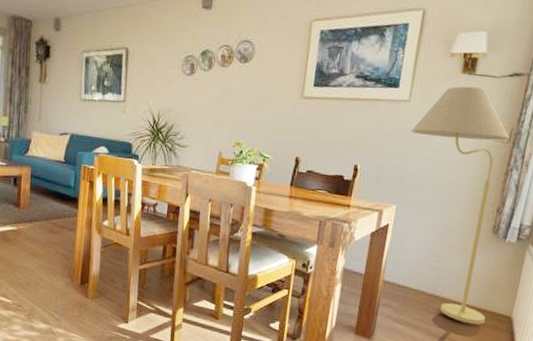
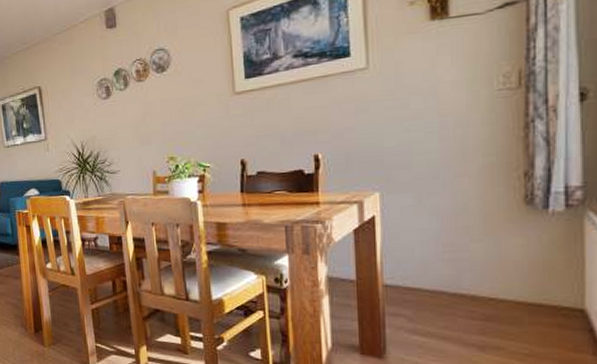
floor lamp: present [410,86,510,325] -> none [377,31,545,325]

